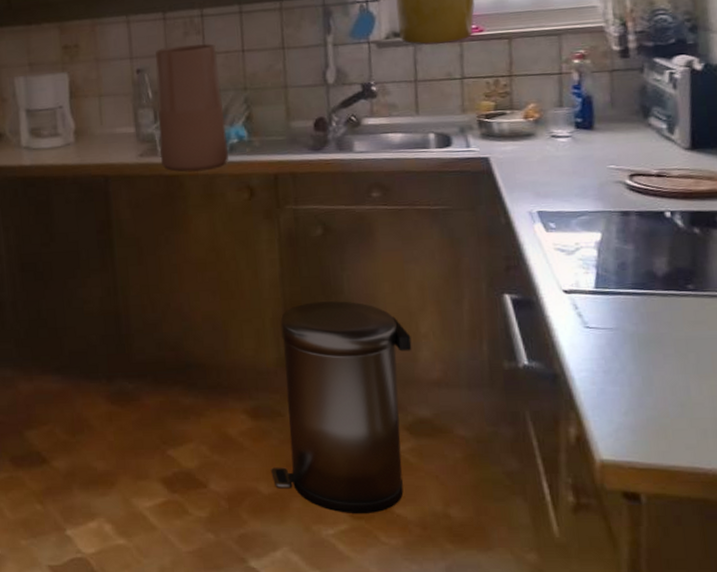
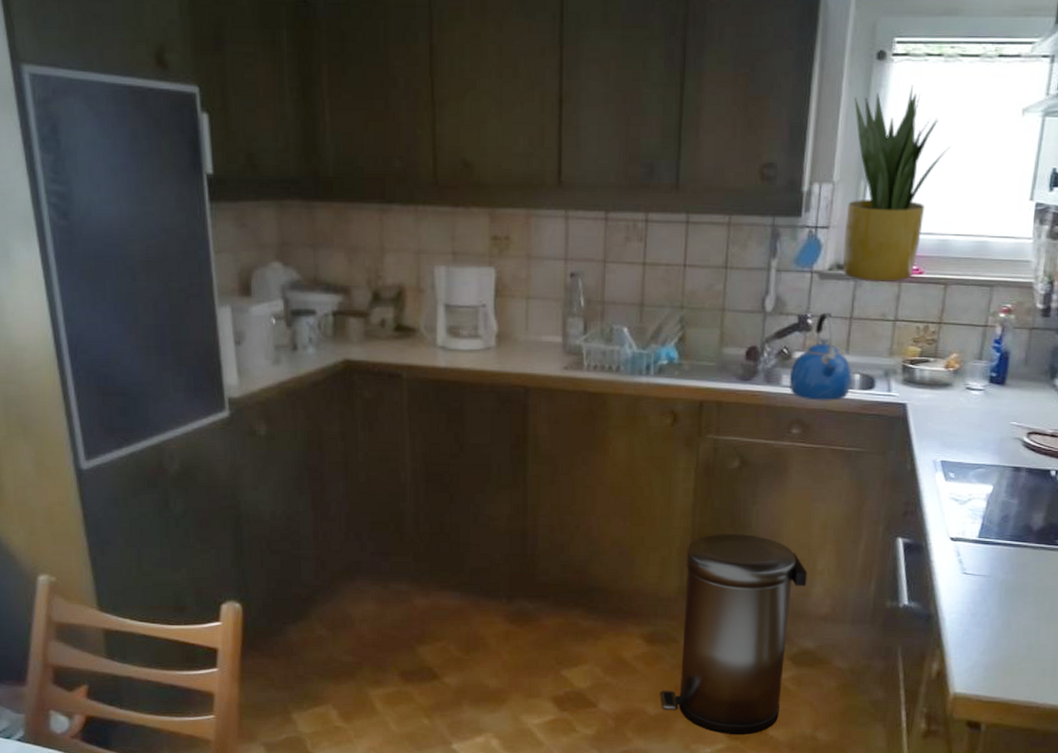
vase: present [155,43,228,173] -> none [585,251,658,392]
kettle: none [361,78,427,163] -> present [789,312,852,401]

